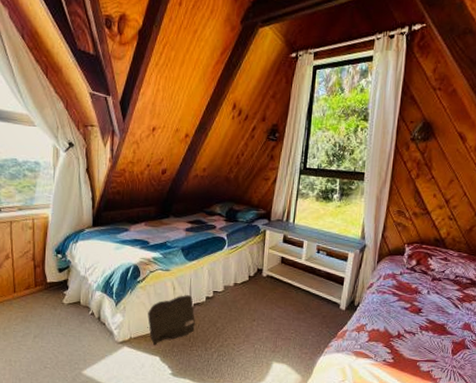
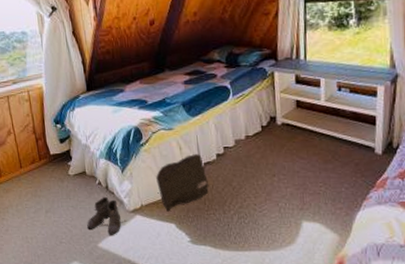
boots: none [74,326,113,364] -> present [87,196,125,235]

